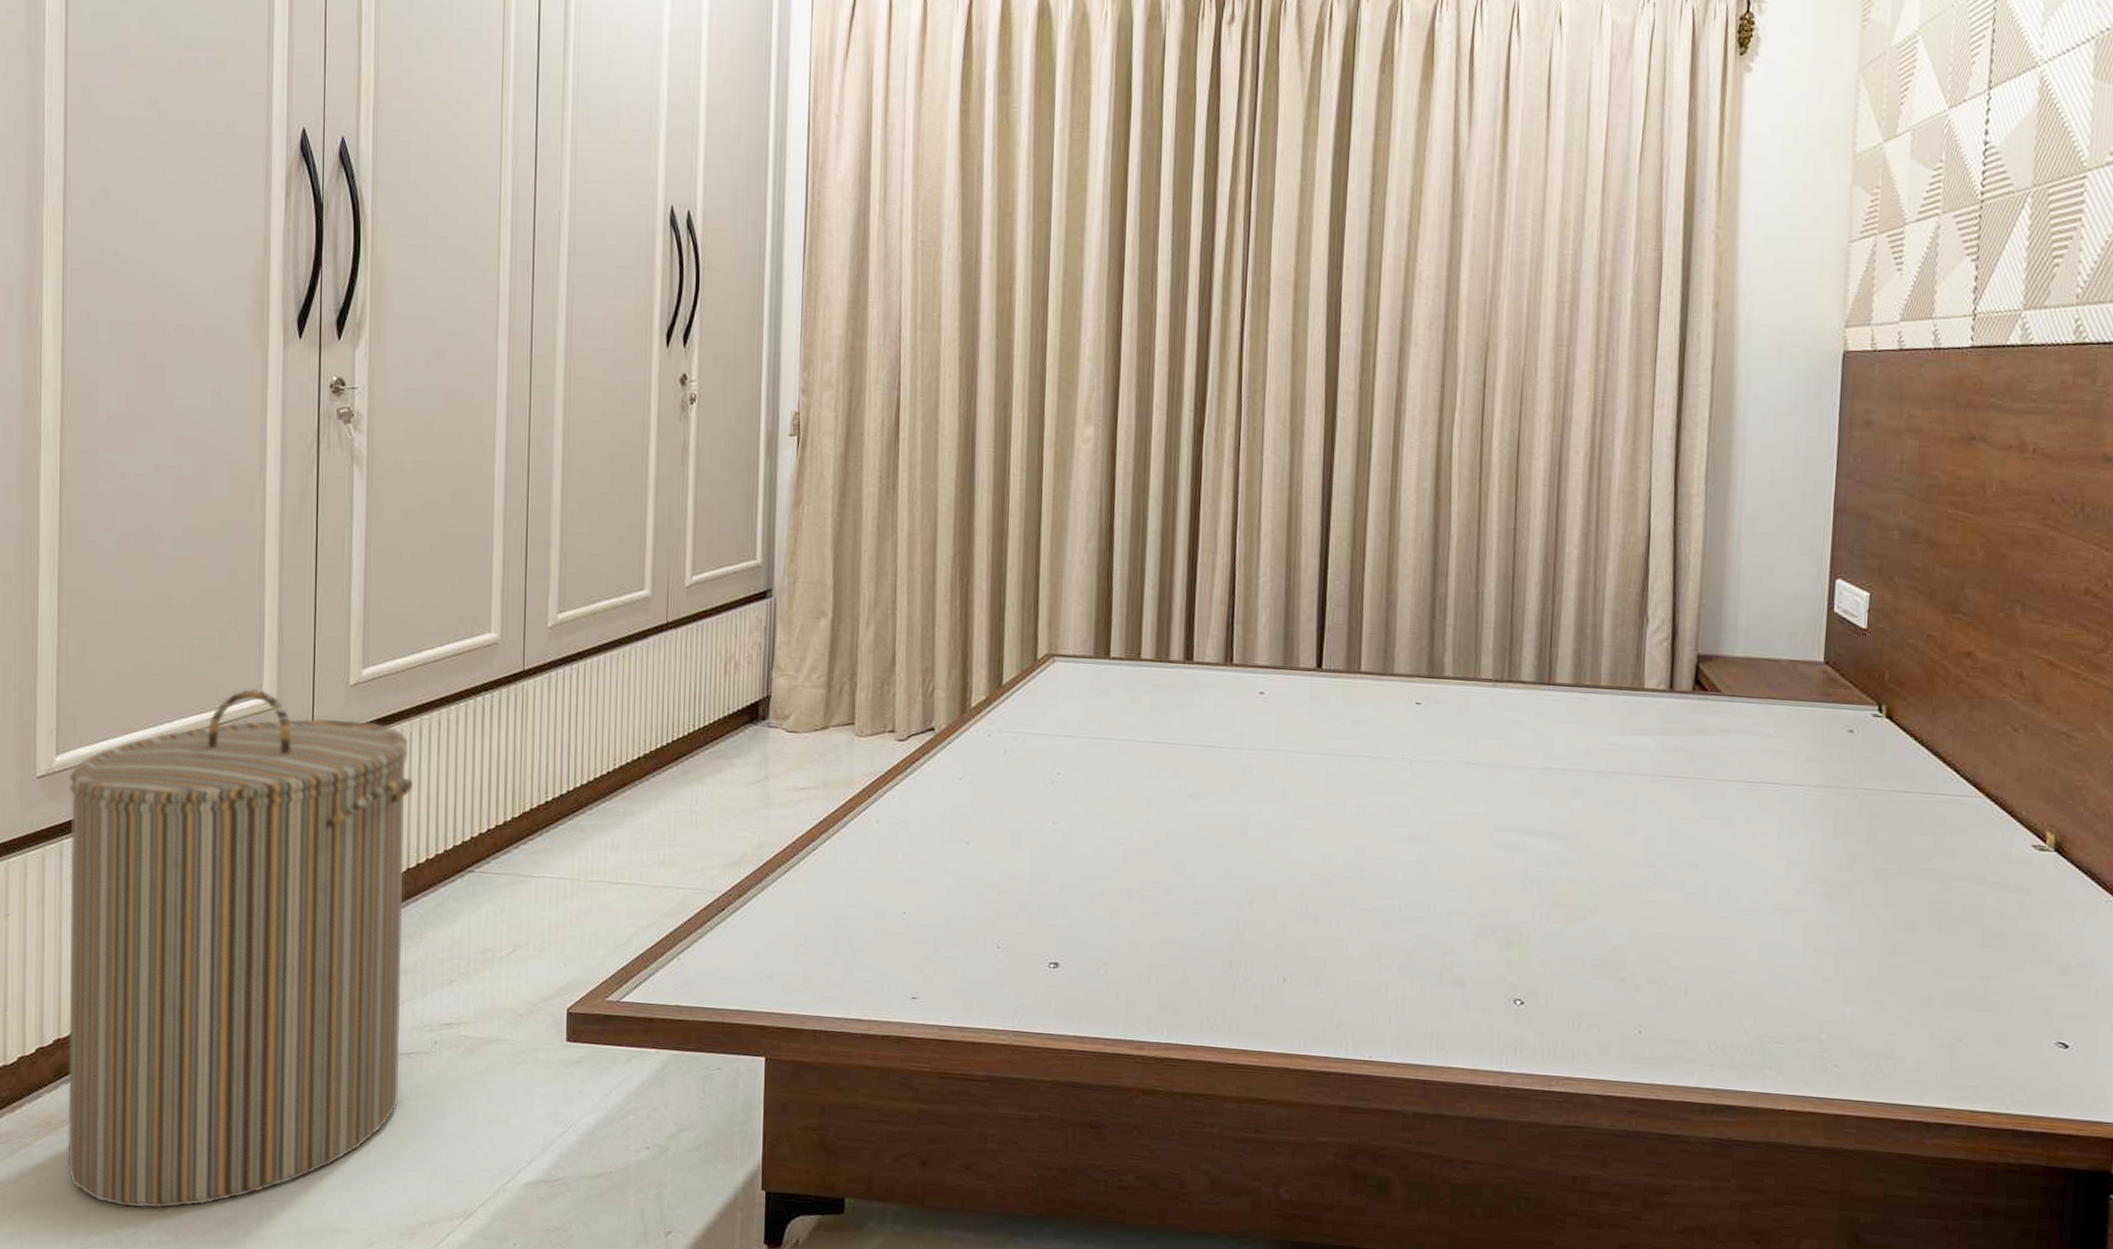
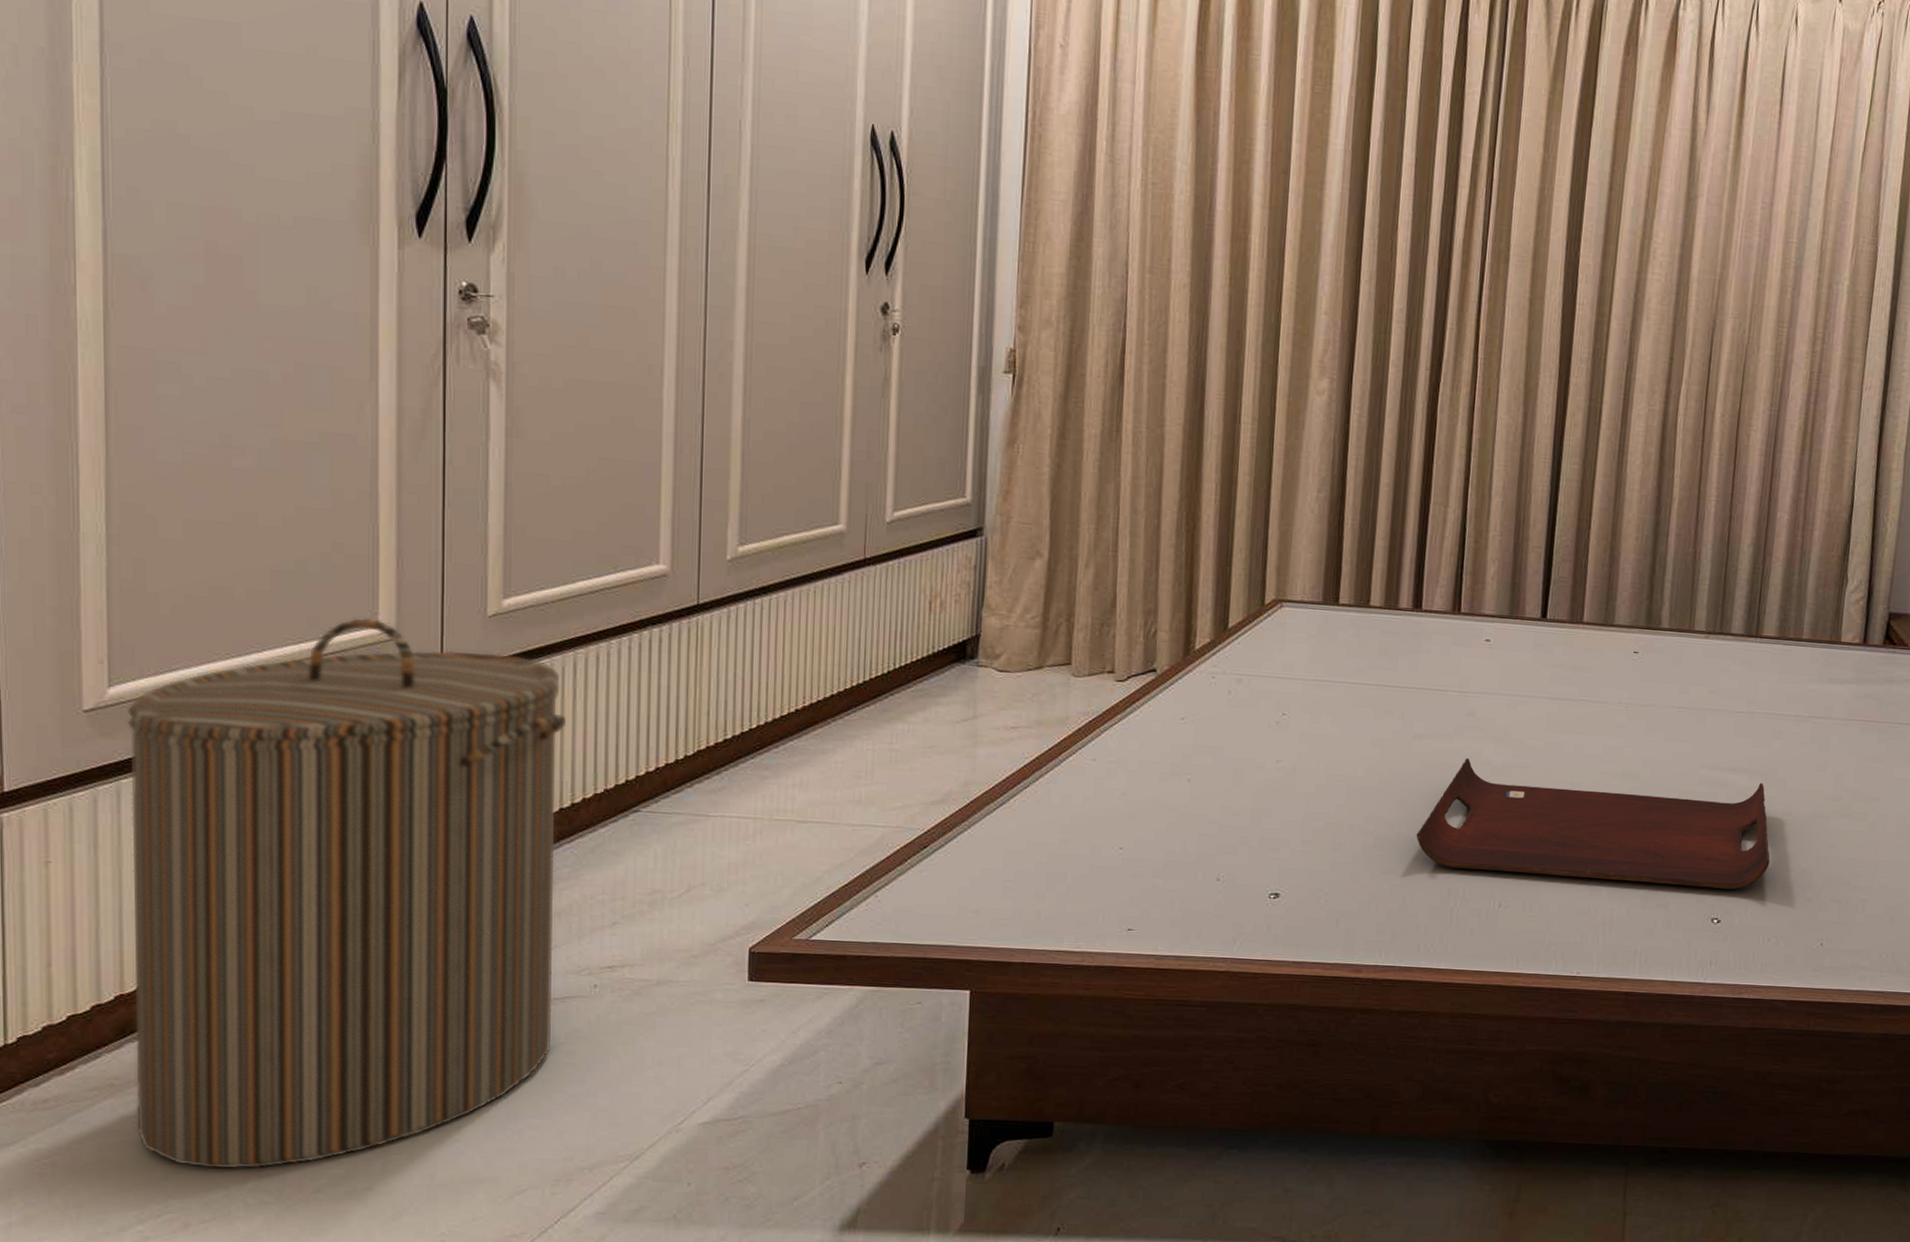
serving tray: none [1195,819,1577,967] -> present [1416,757,1770,890]

